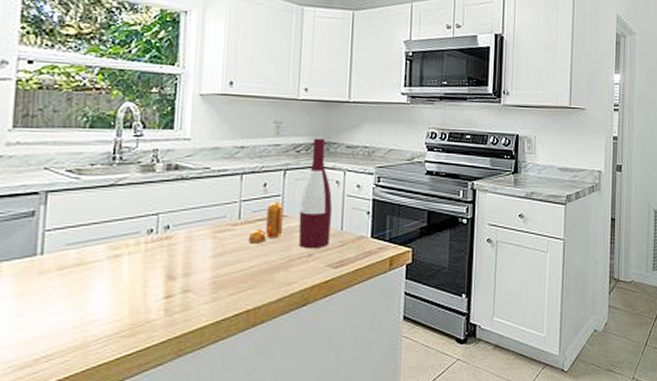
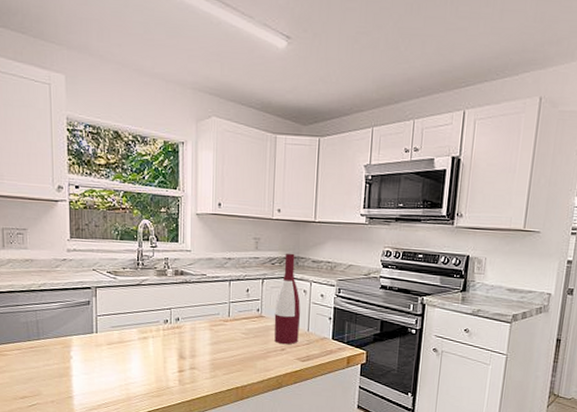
pepper shaker: present [248,201,283,244] -> none [236,304,262,337]

